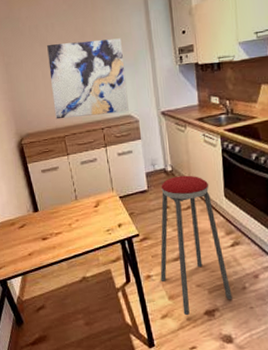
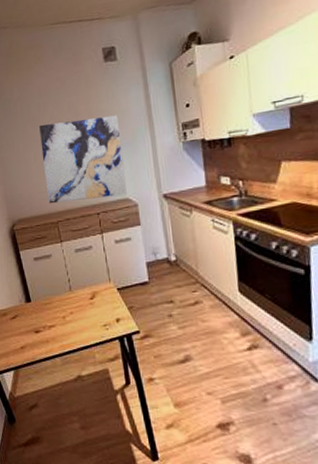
music stool: present [160,175,232,316] -> none [164,266,251,428]

